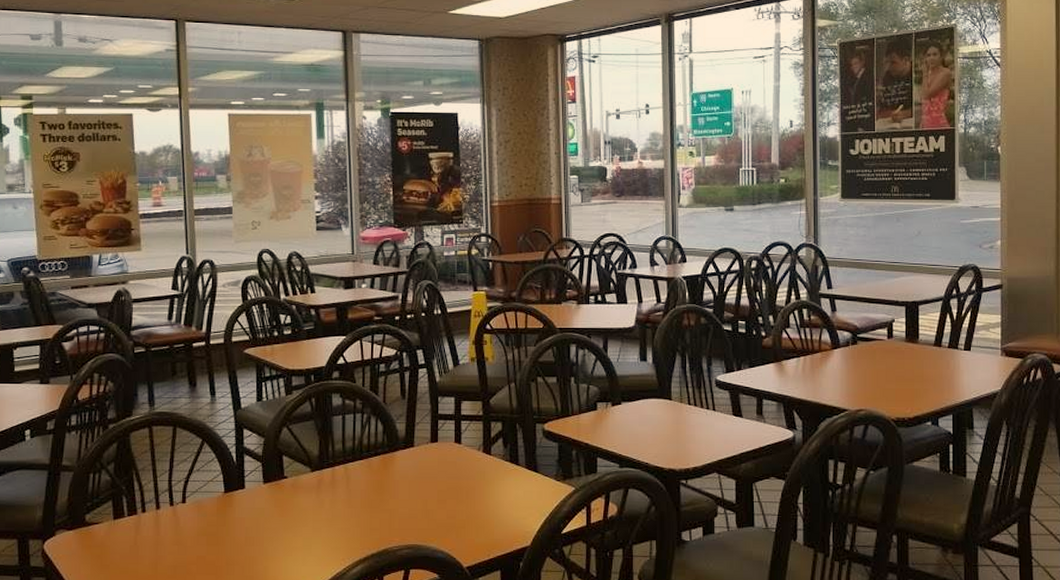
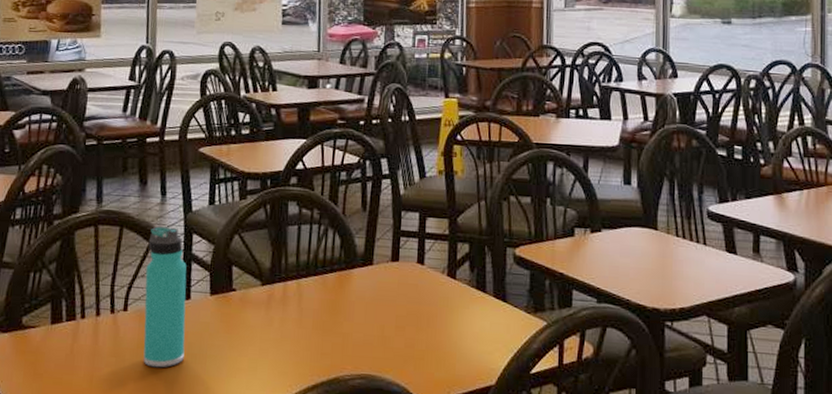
thermos bottle: none [201,424,243,552] -> present [143,226,187,368]

